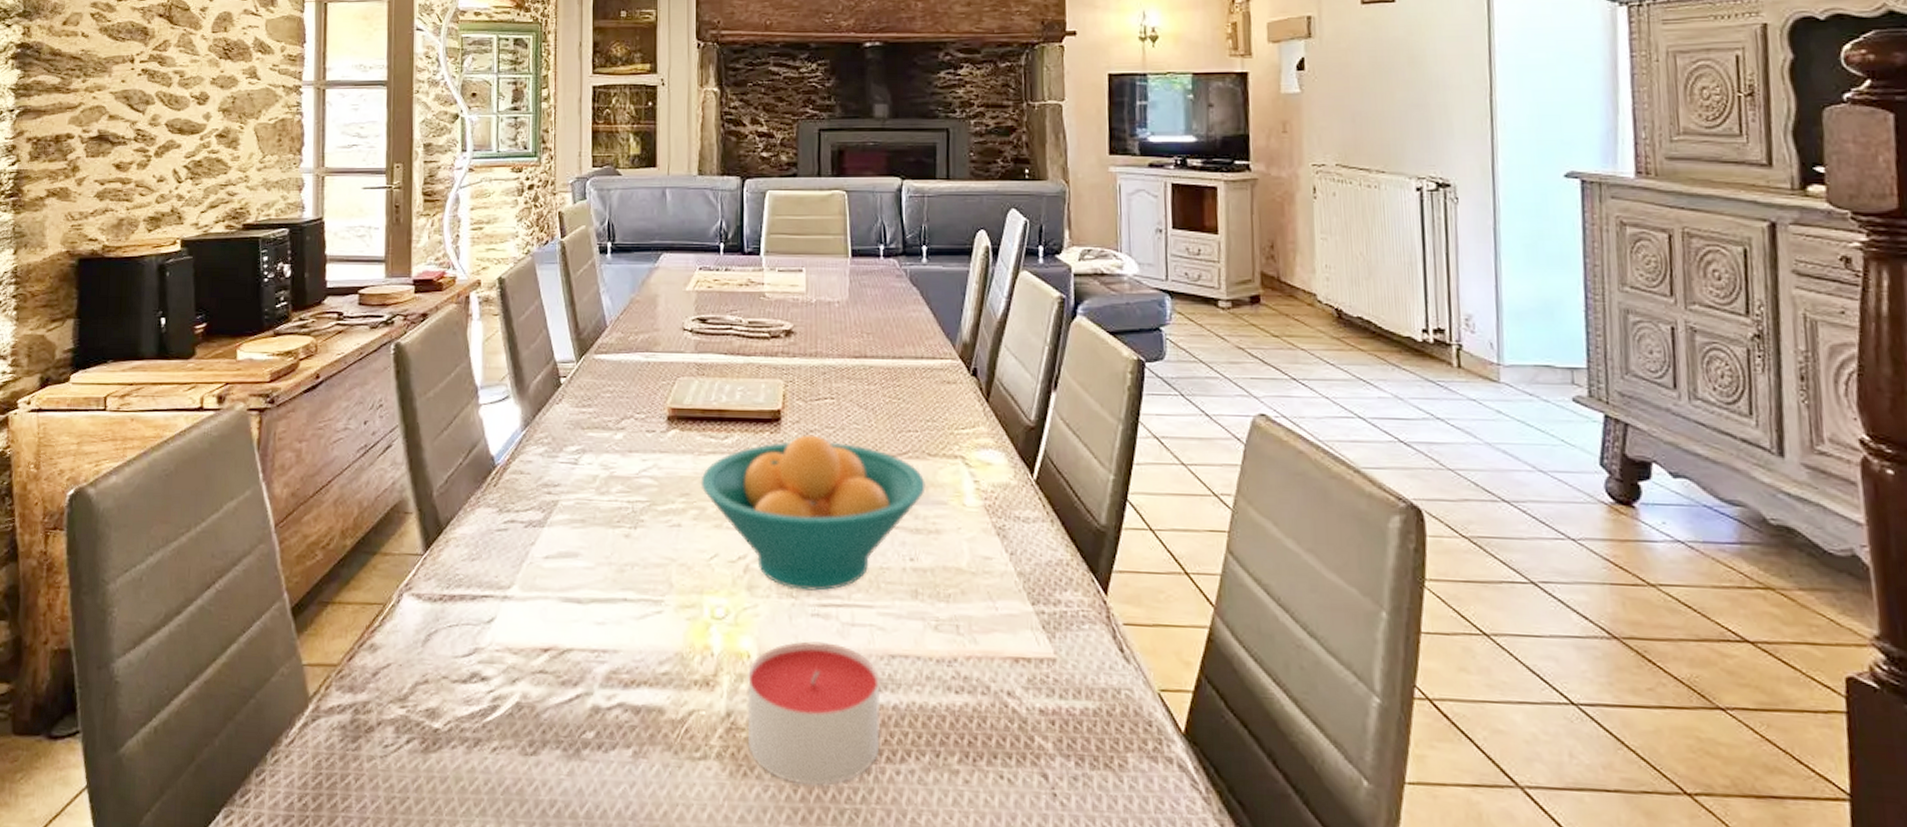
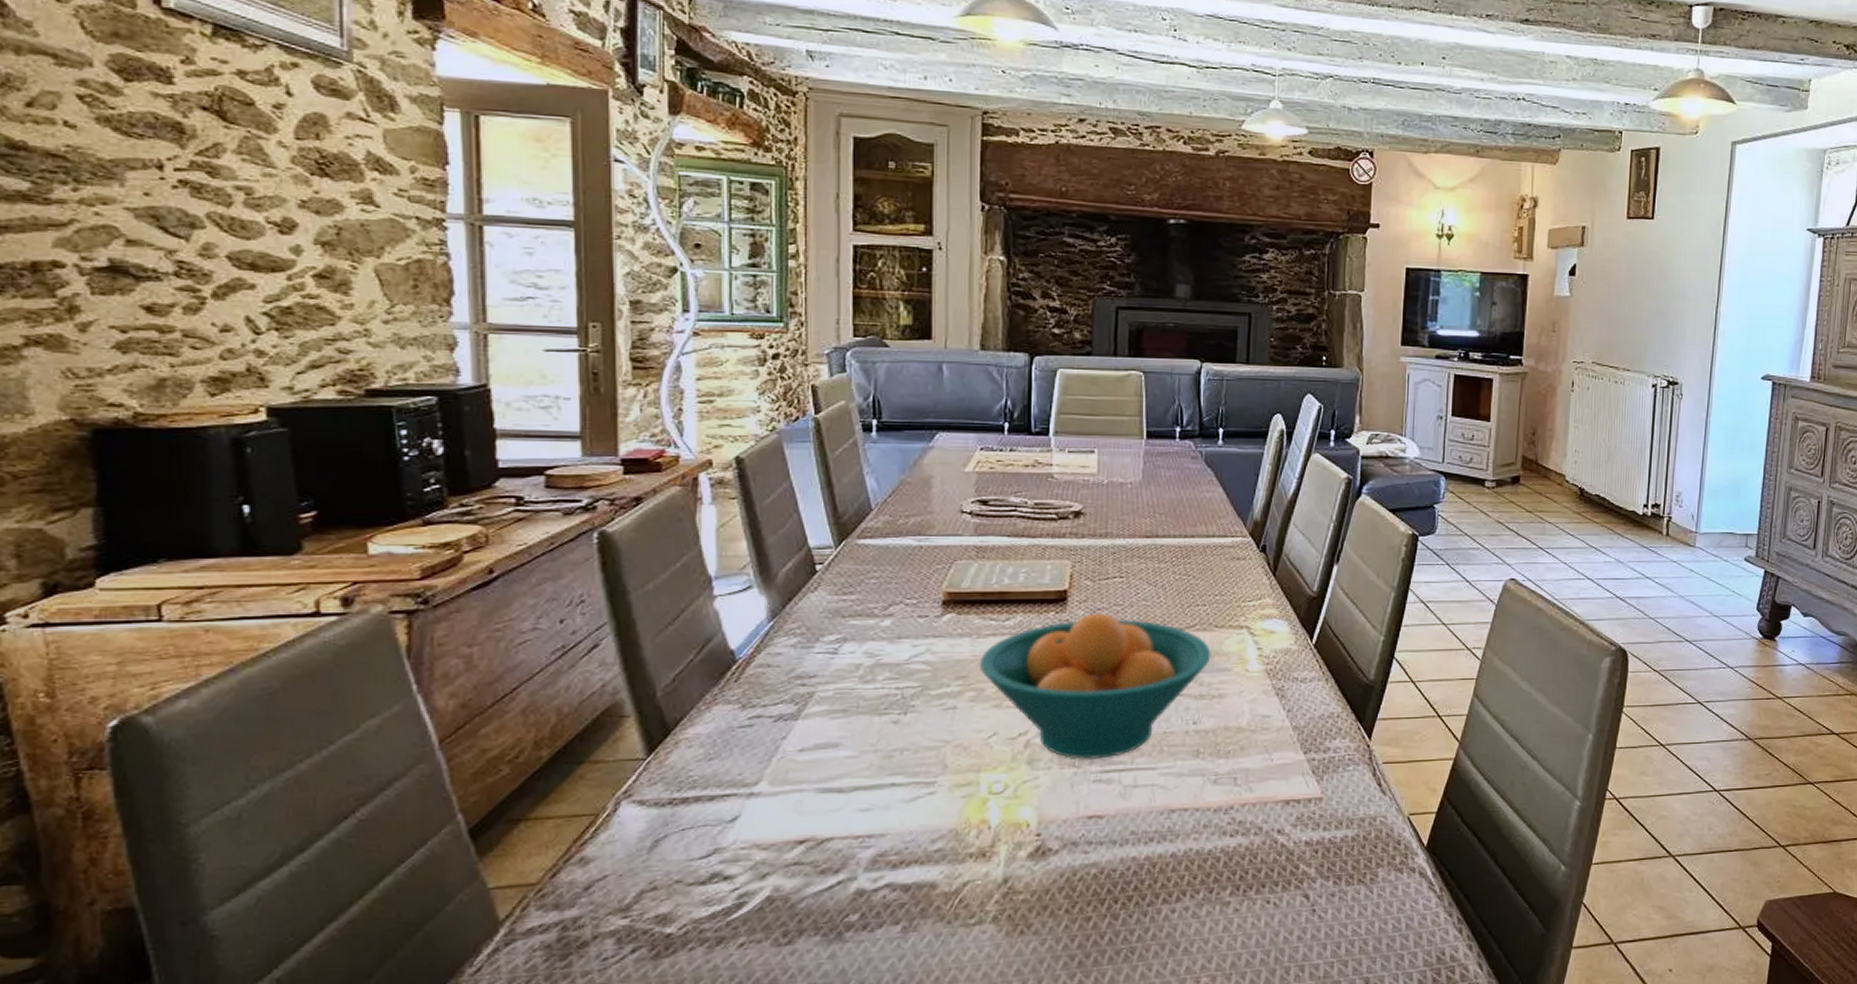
candle: present [747,641,880,786] -> none [1025,804,1160,934]

